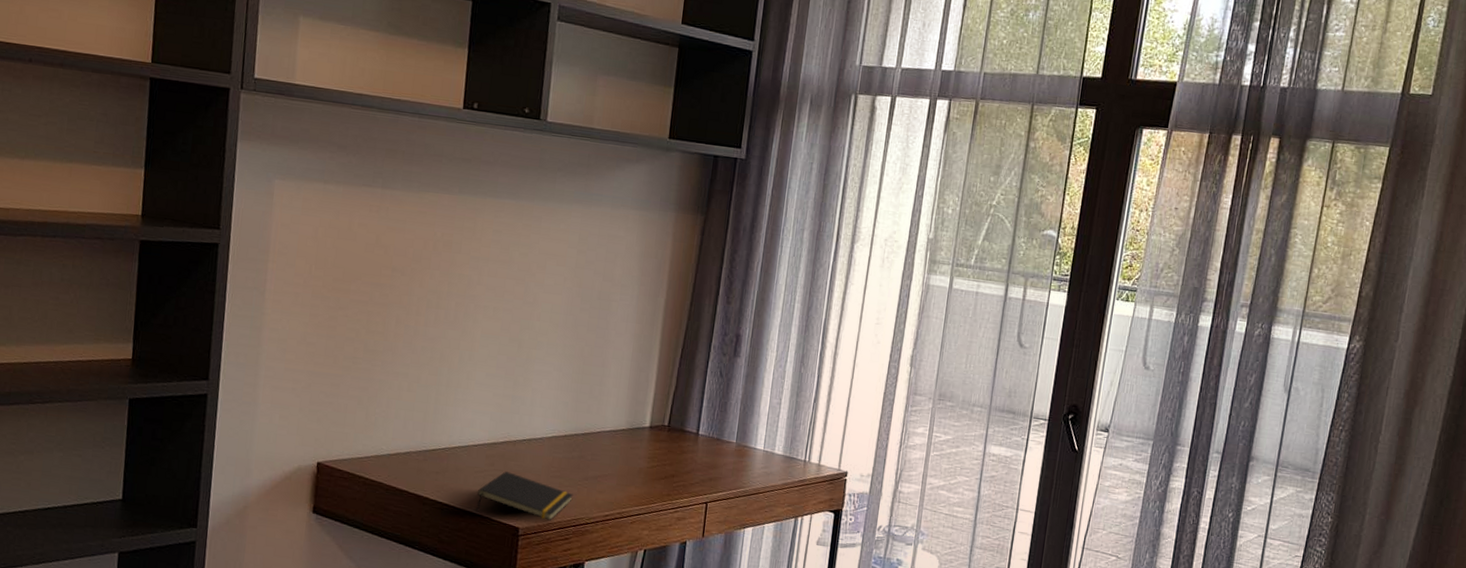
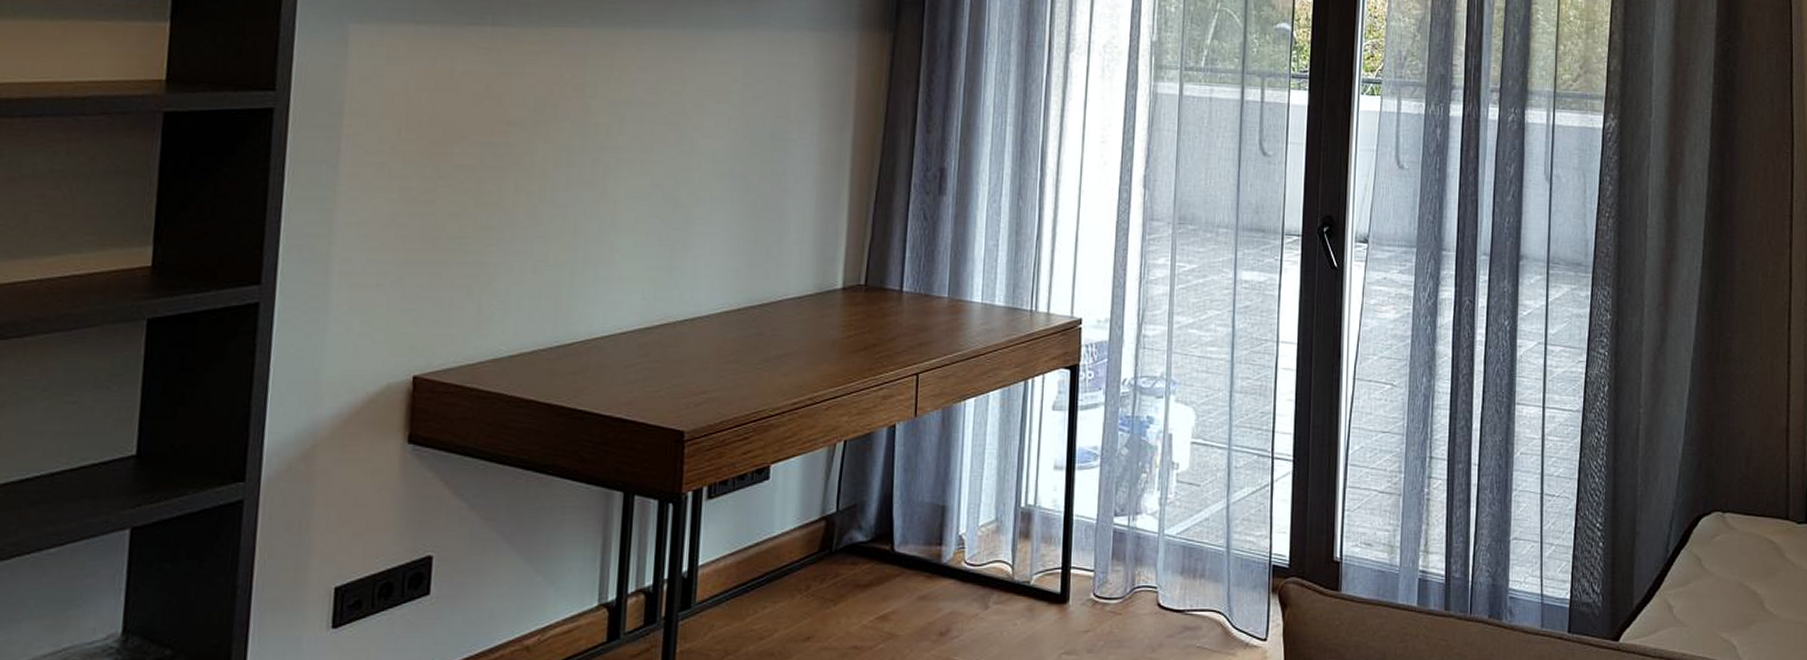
notepad: present [476,471,573,521] -> none [627,362,752,418]

